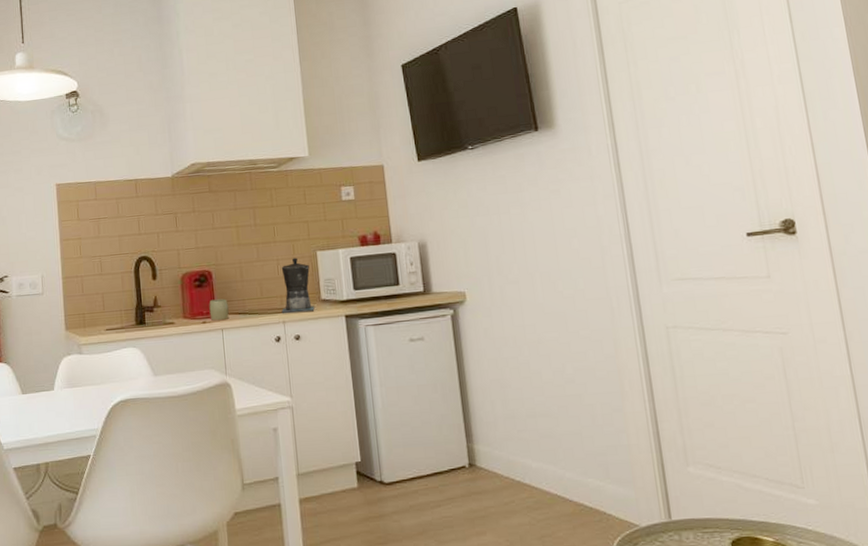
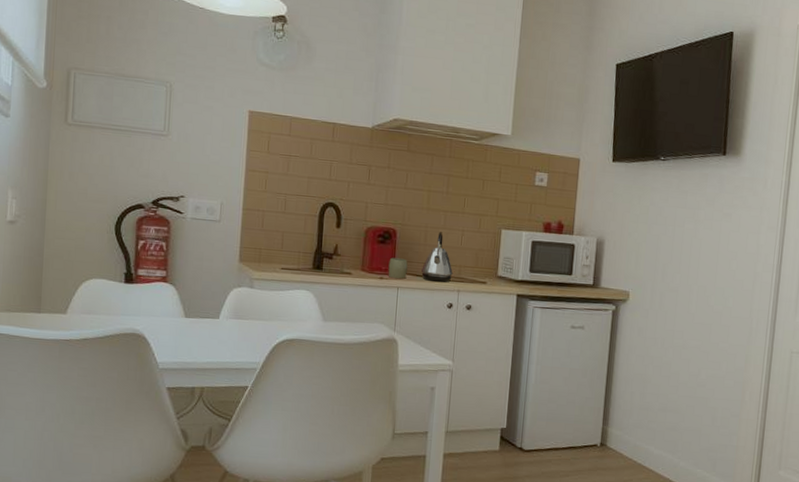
kettle: none [243,265,276,318] -> present [421,232,454,283]
coffee maker: present [281,258,315,314] -> none [458,231,492,286]

